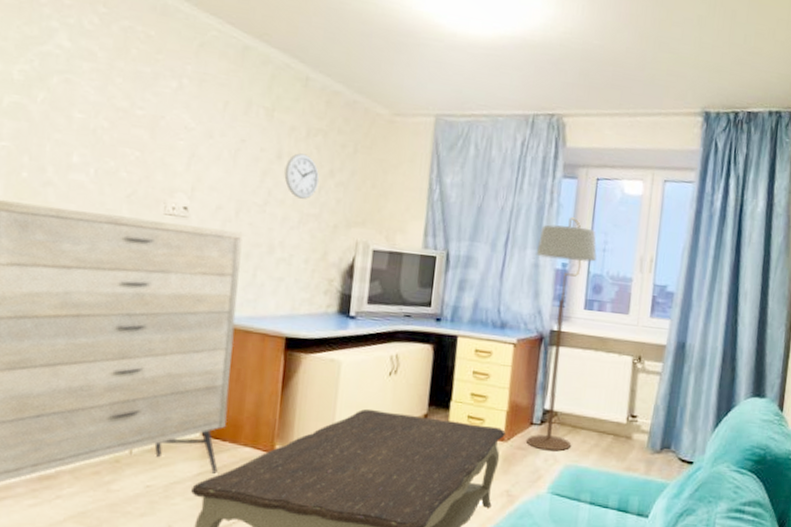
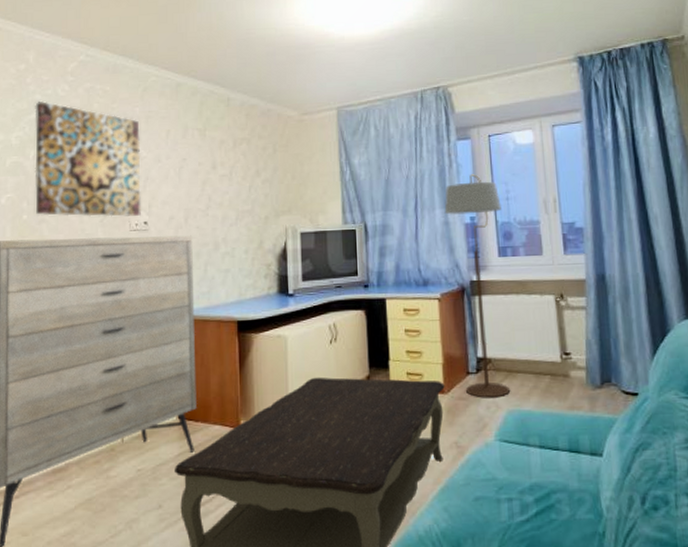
wall art: none [40,29,191,198] -> present [35,100,141,217]
wall clock: present [284,153,320,199] -> none [220,161,249,199]

